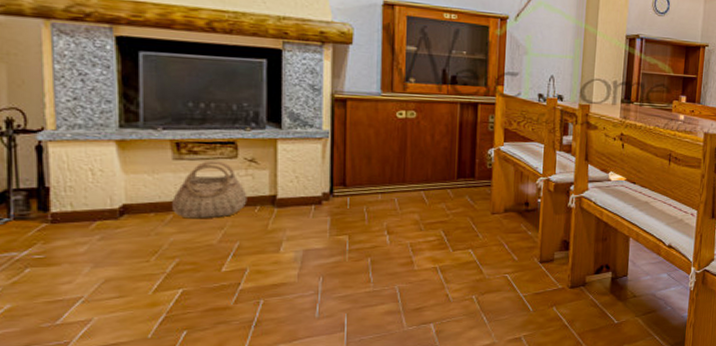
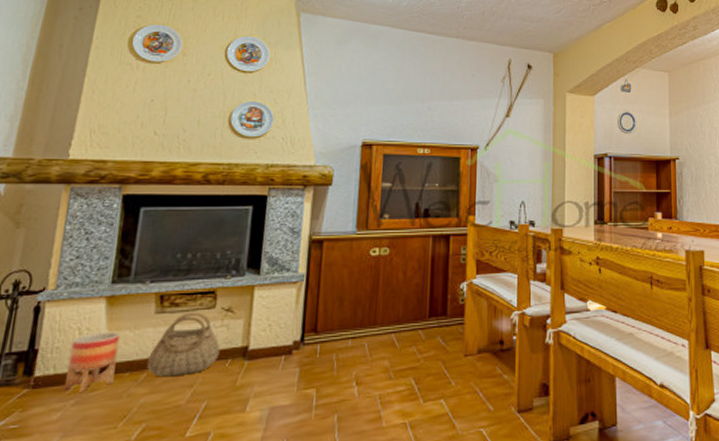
planter: none [85,174,138,229] -> present [63,331,120,392]

